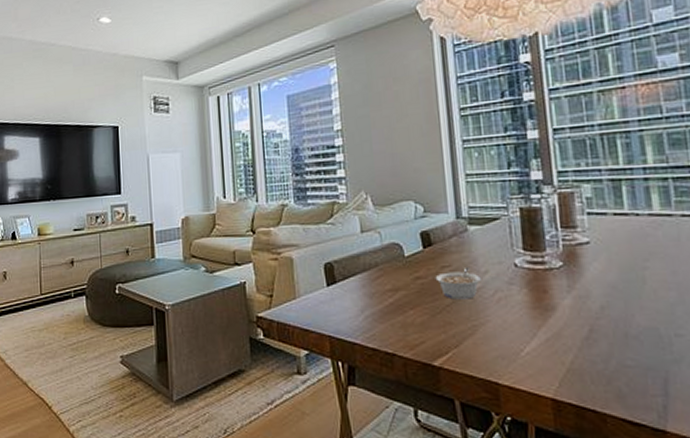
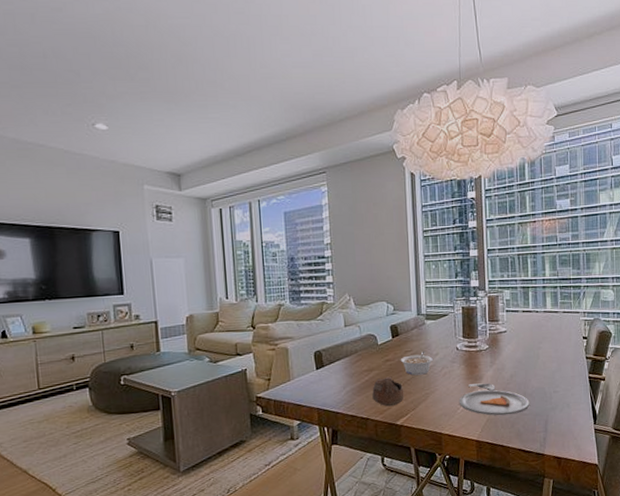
cup: none [399,299,443,340] -> present [372,376,404,407]
dinner plate: none [521,315,636,366] -> present [459,383,530,416]

